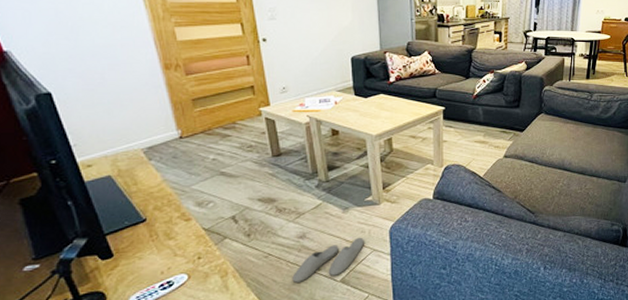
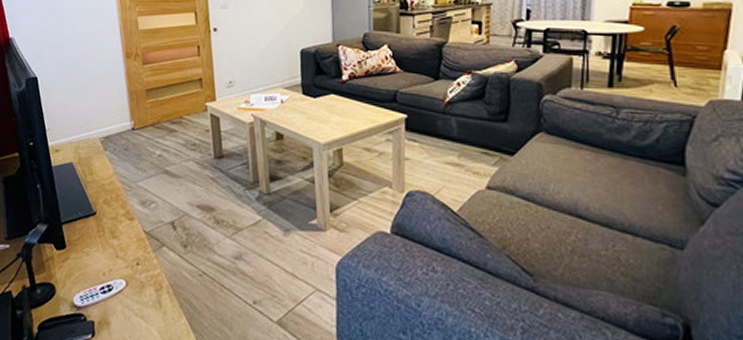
slippers: present [292,237,364,283] -> none [225,269,306,315]

